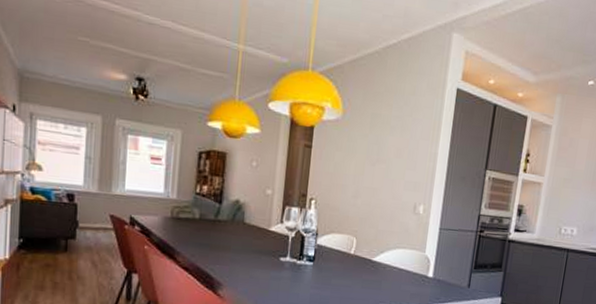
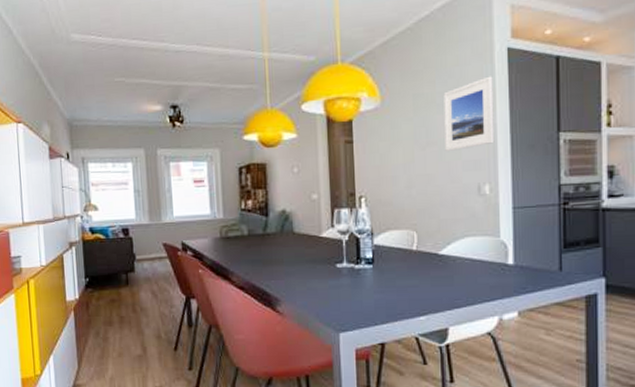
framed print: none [392,110,441,171] -> present [443,76,495,151]

